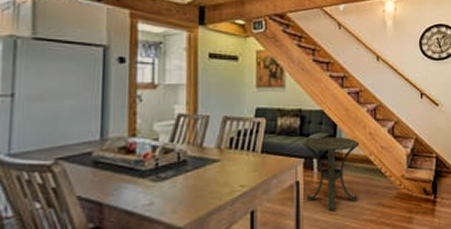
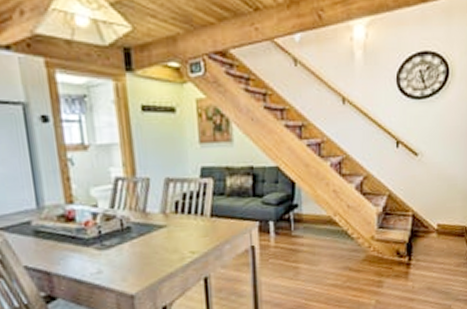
side table: present [303,136,360,210] -> none [256,196,322,275]

